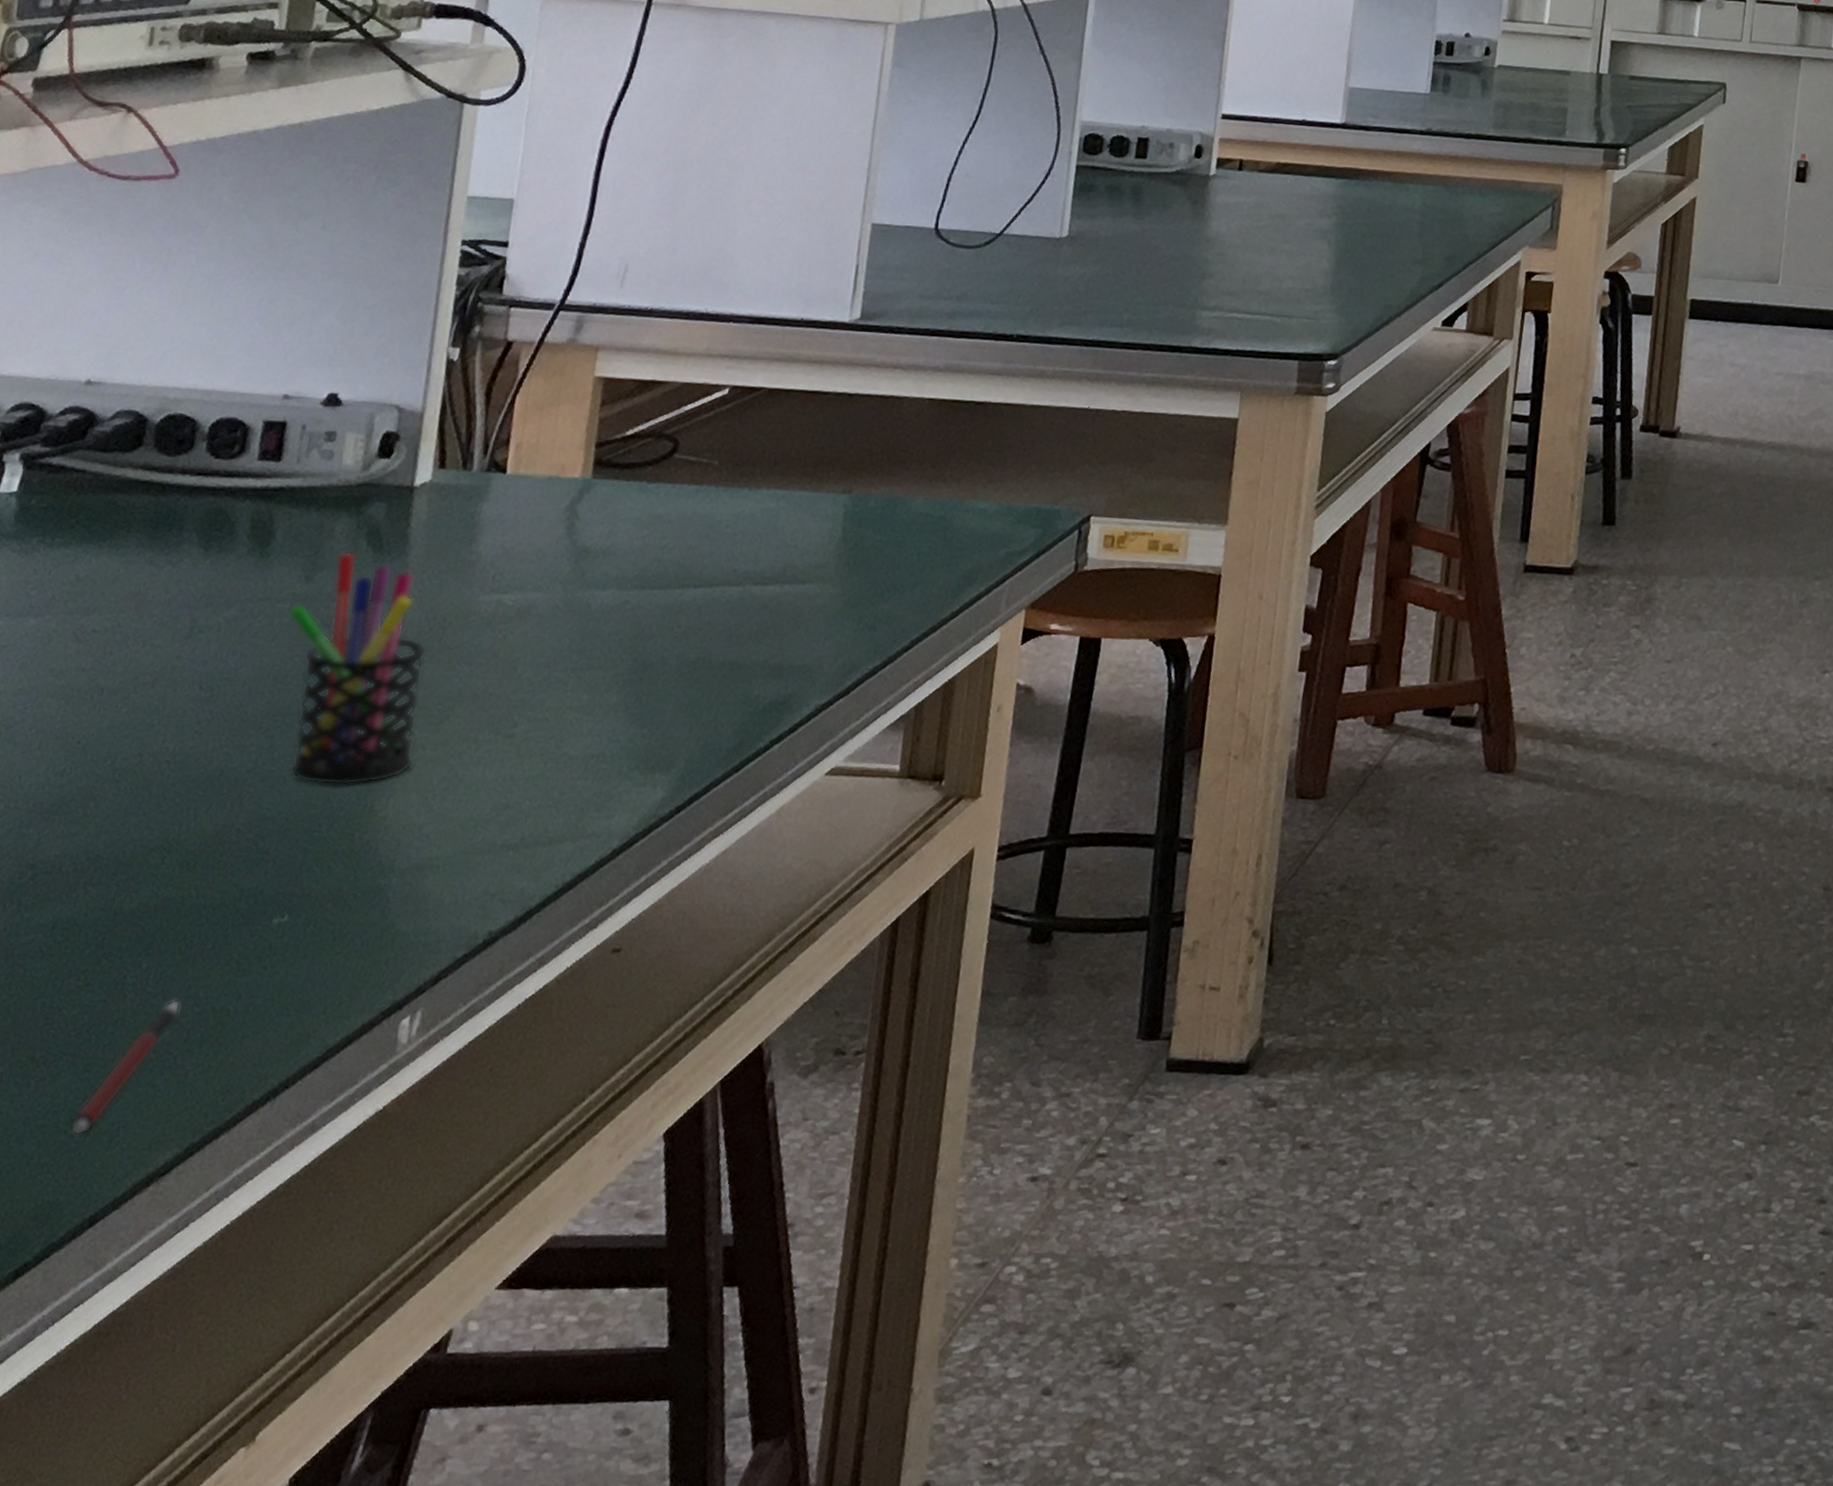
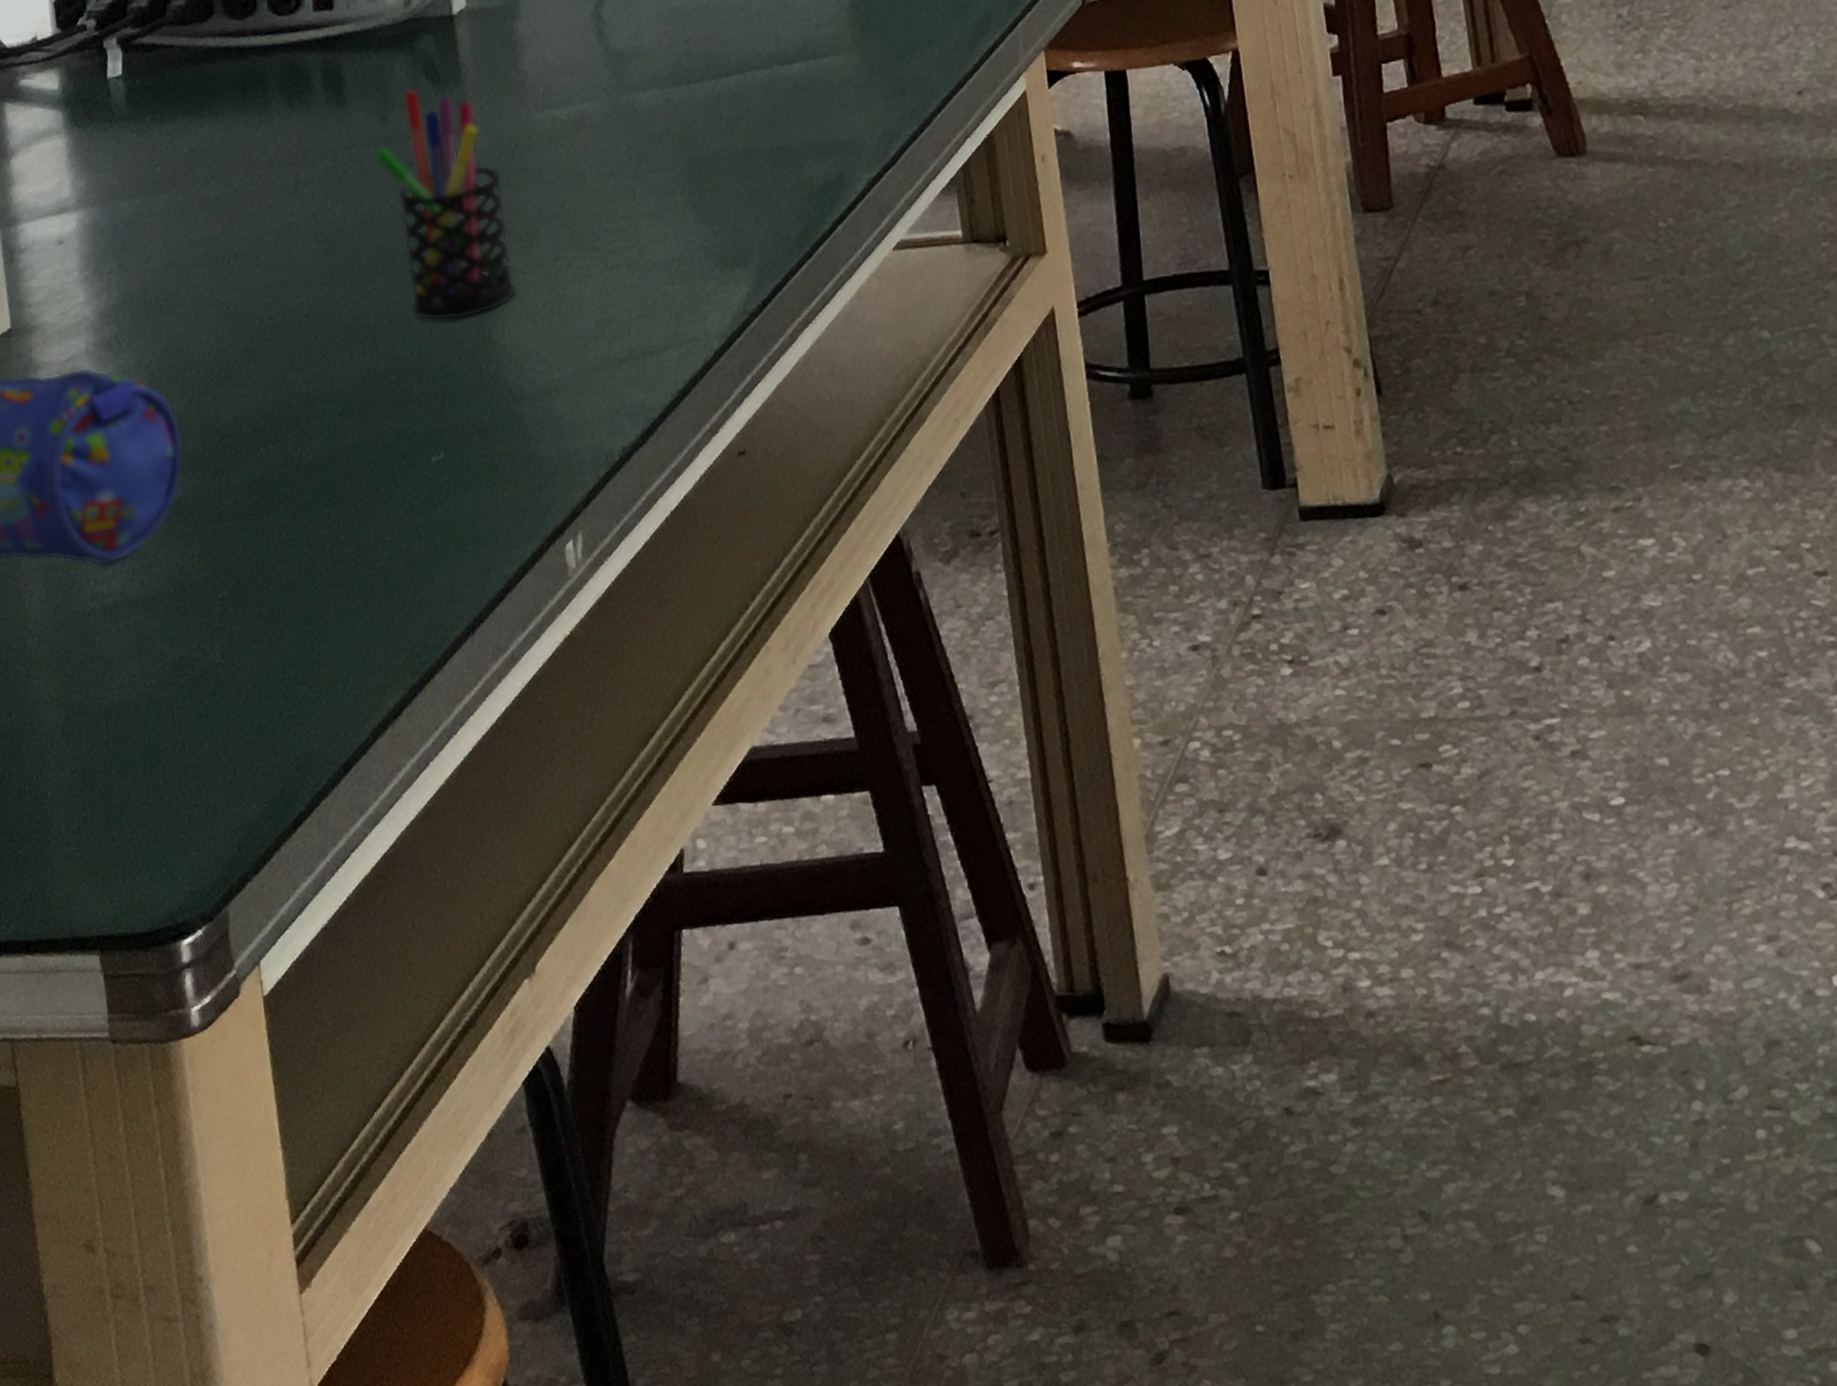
pen: present [69,999,181,1136] -> none [305,545,373,686]

